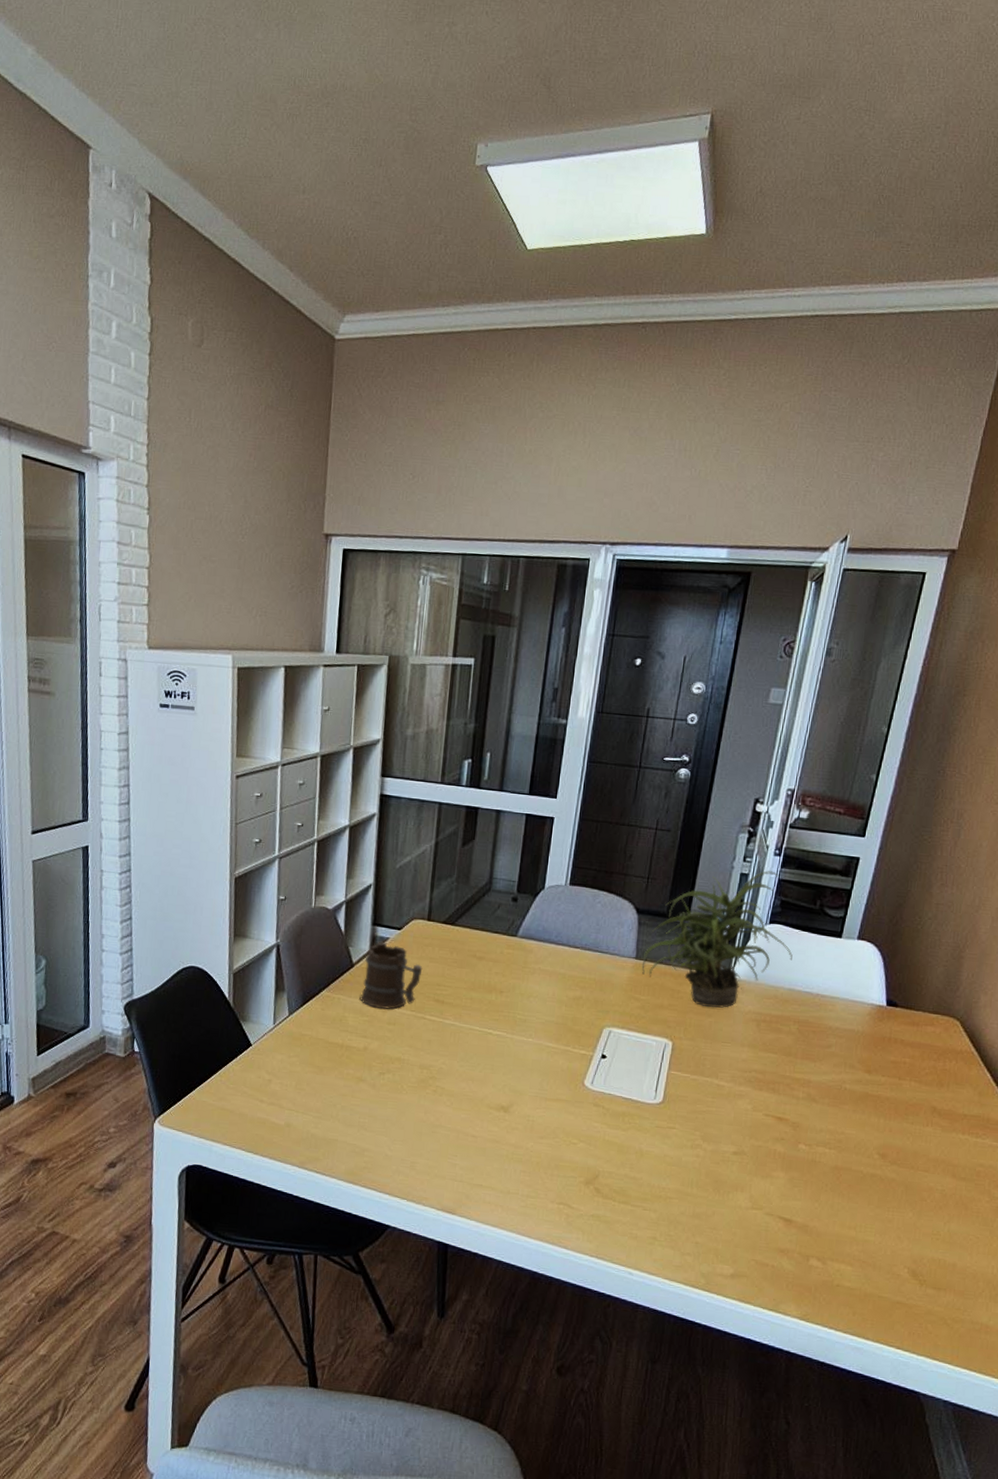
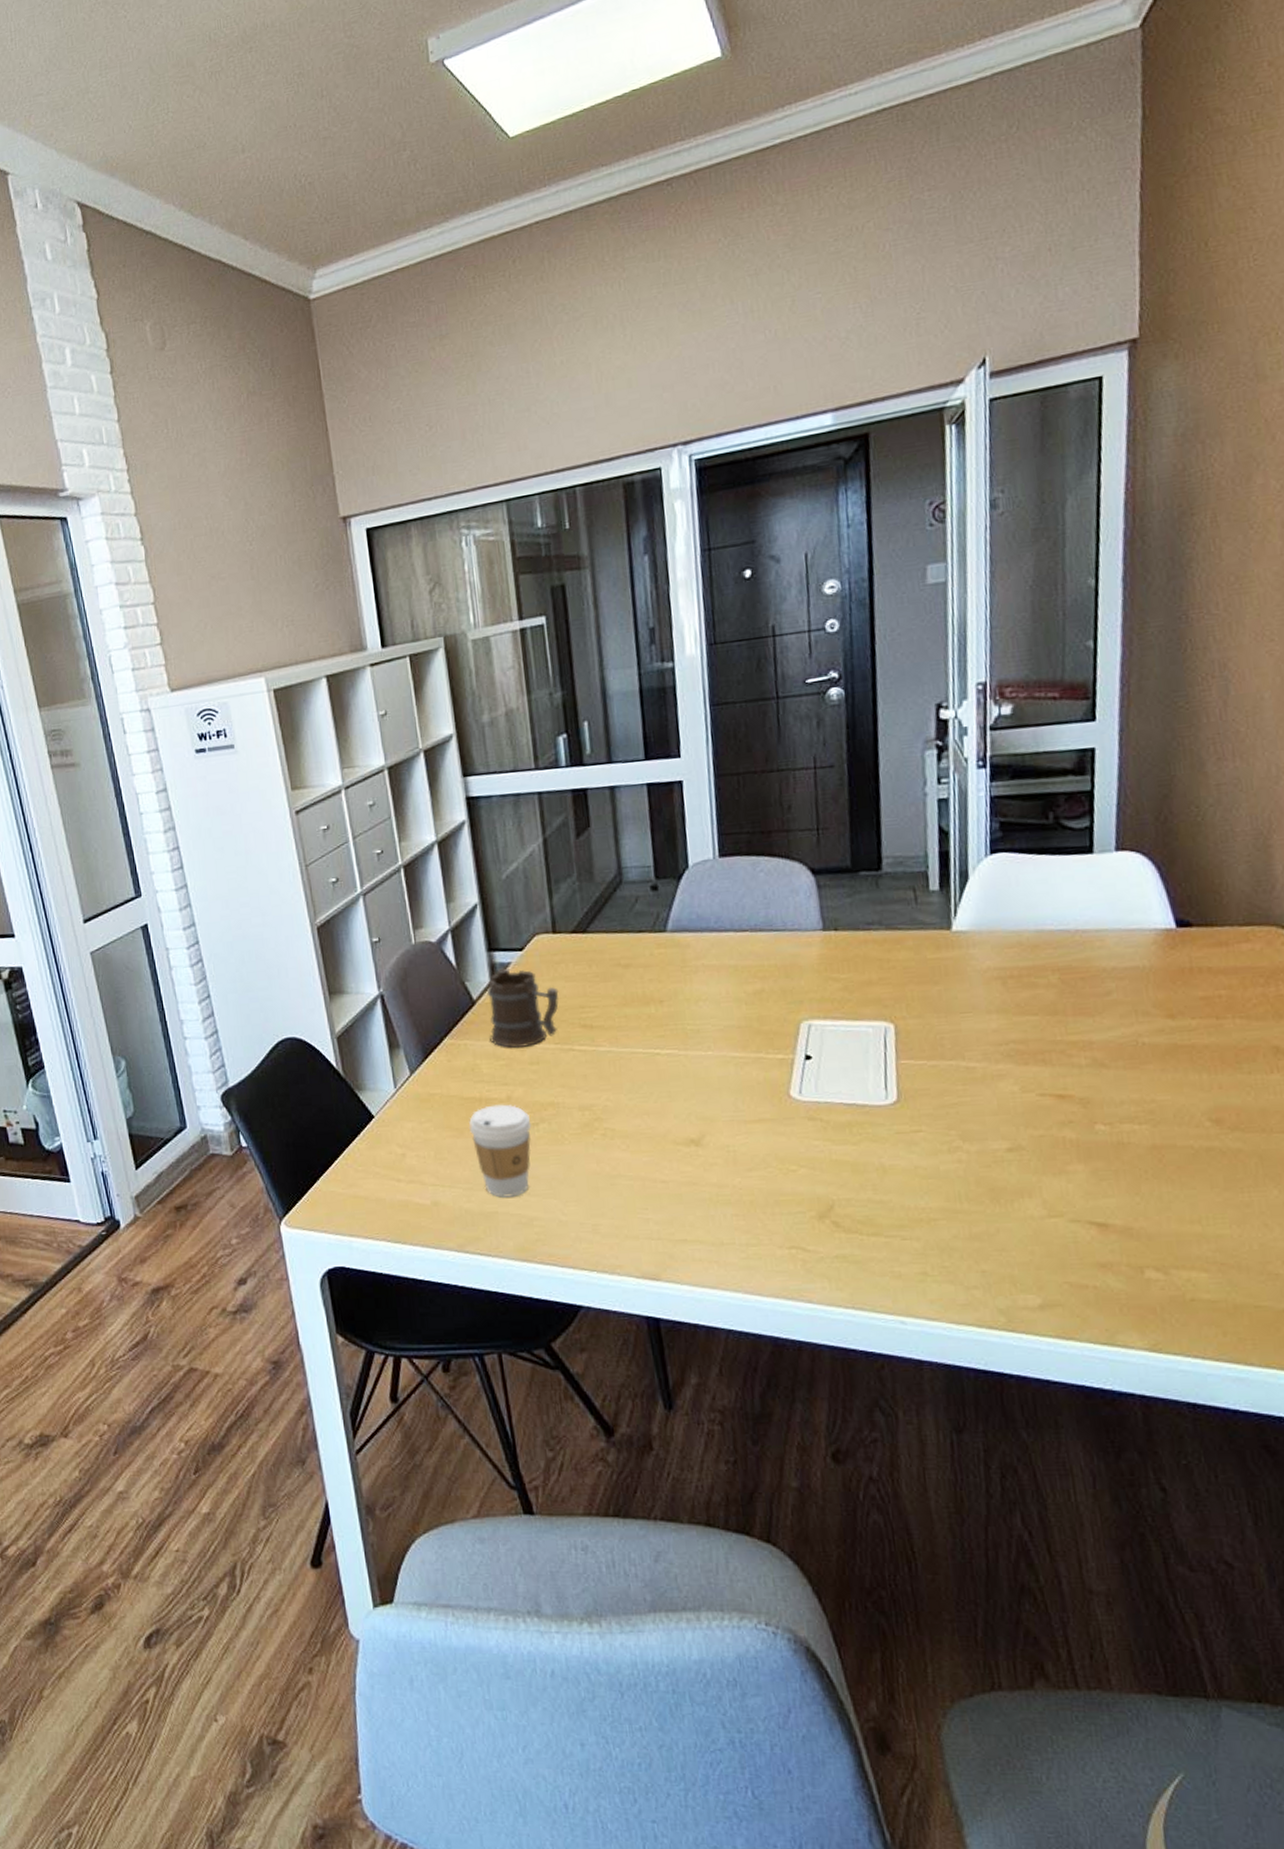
coffee cup: none [327,1052,379,1130] -> present [468,1104,532,1198]
potted plant: present [641,871,793,1008] -> none [832,788,1032,973]

